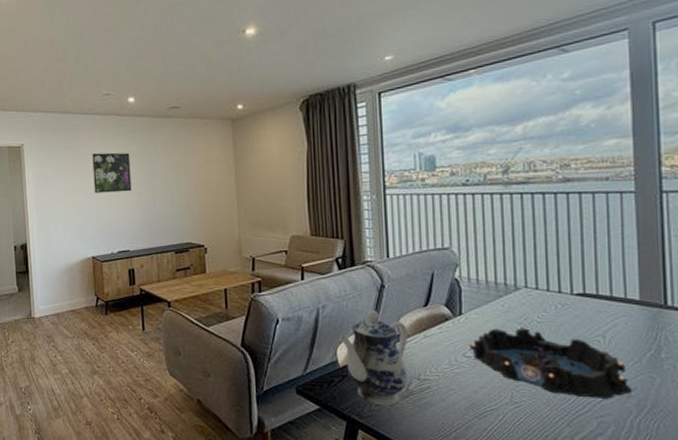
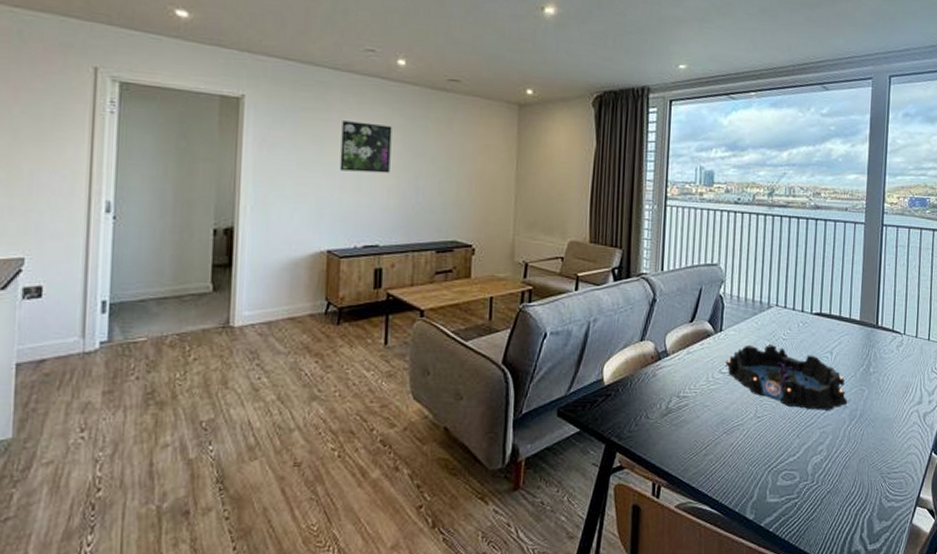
teapot: present [339,310,409,406] -> none [606,324,673,426]

